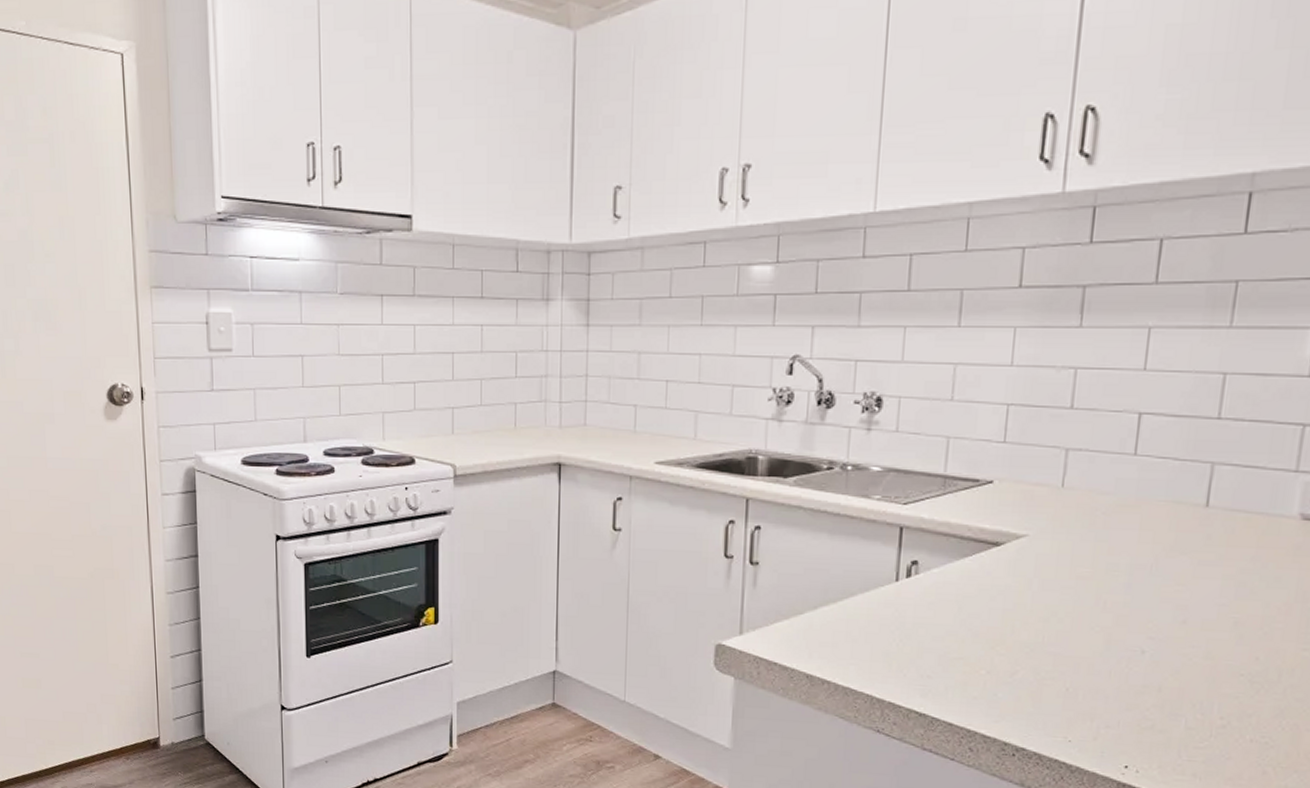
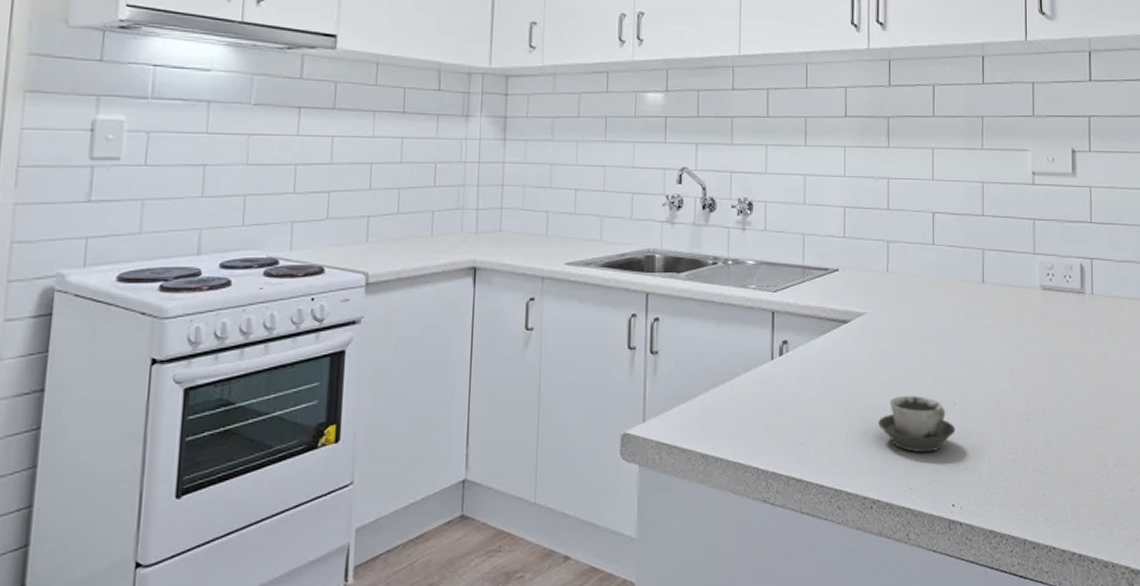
cup: none [1031,635,1141,704] -> present [878,395,956,453]

